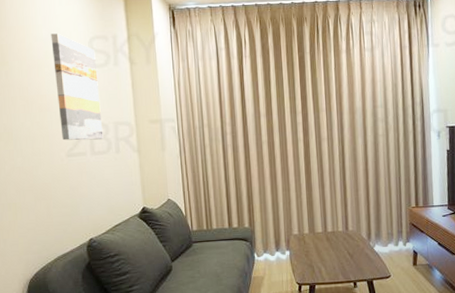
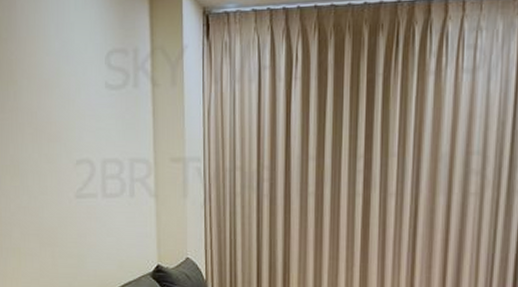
wall art: present [51,33,104,141] -> none [64,45,117,179]

